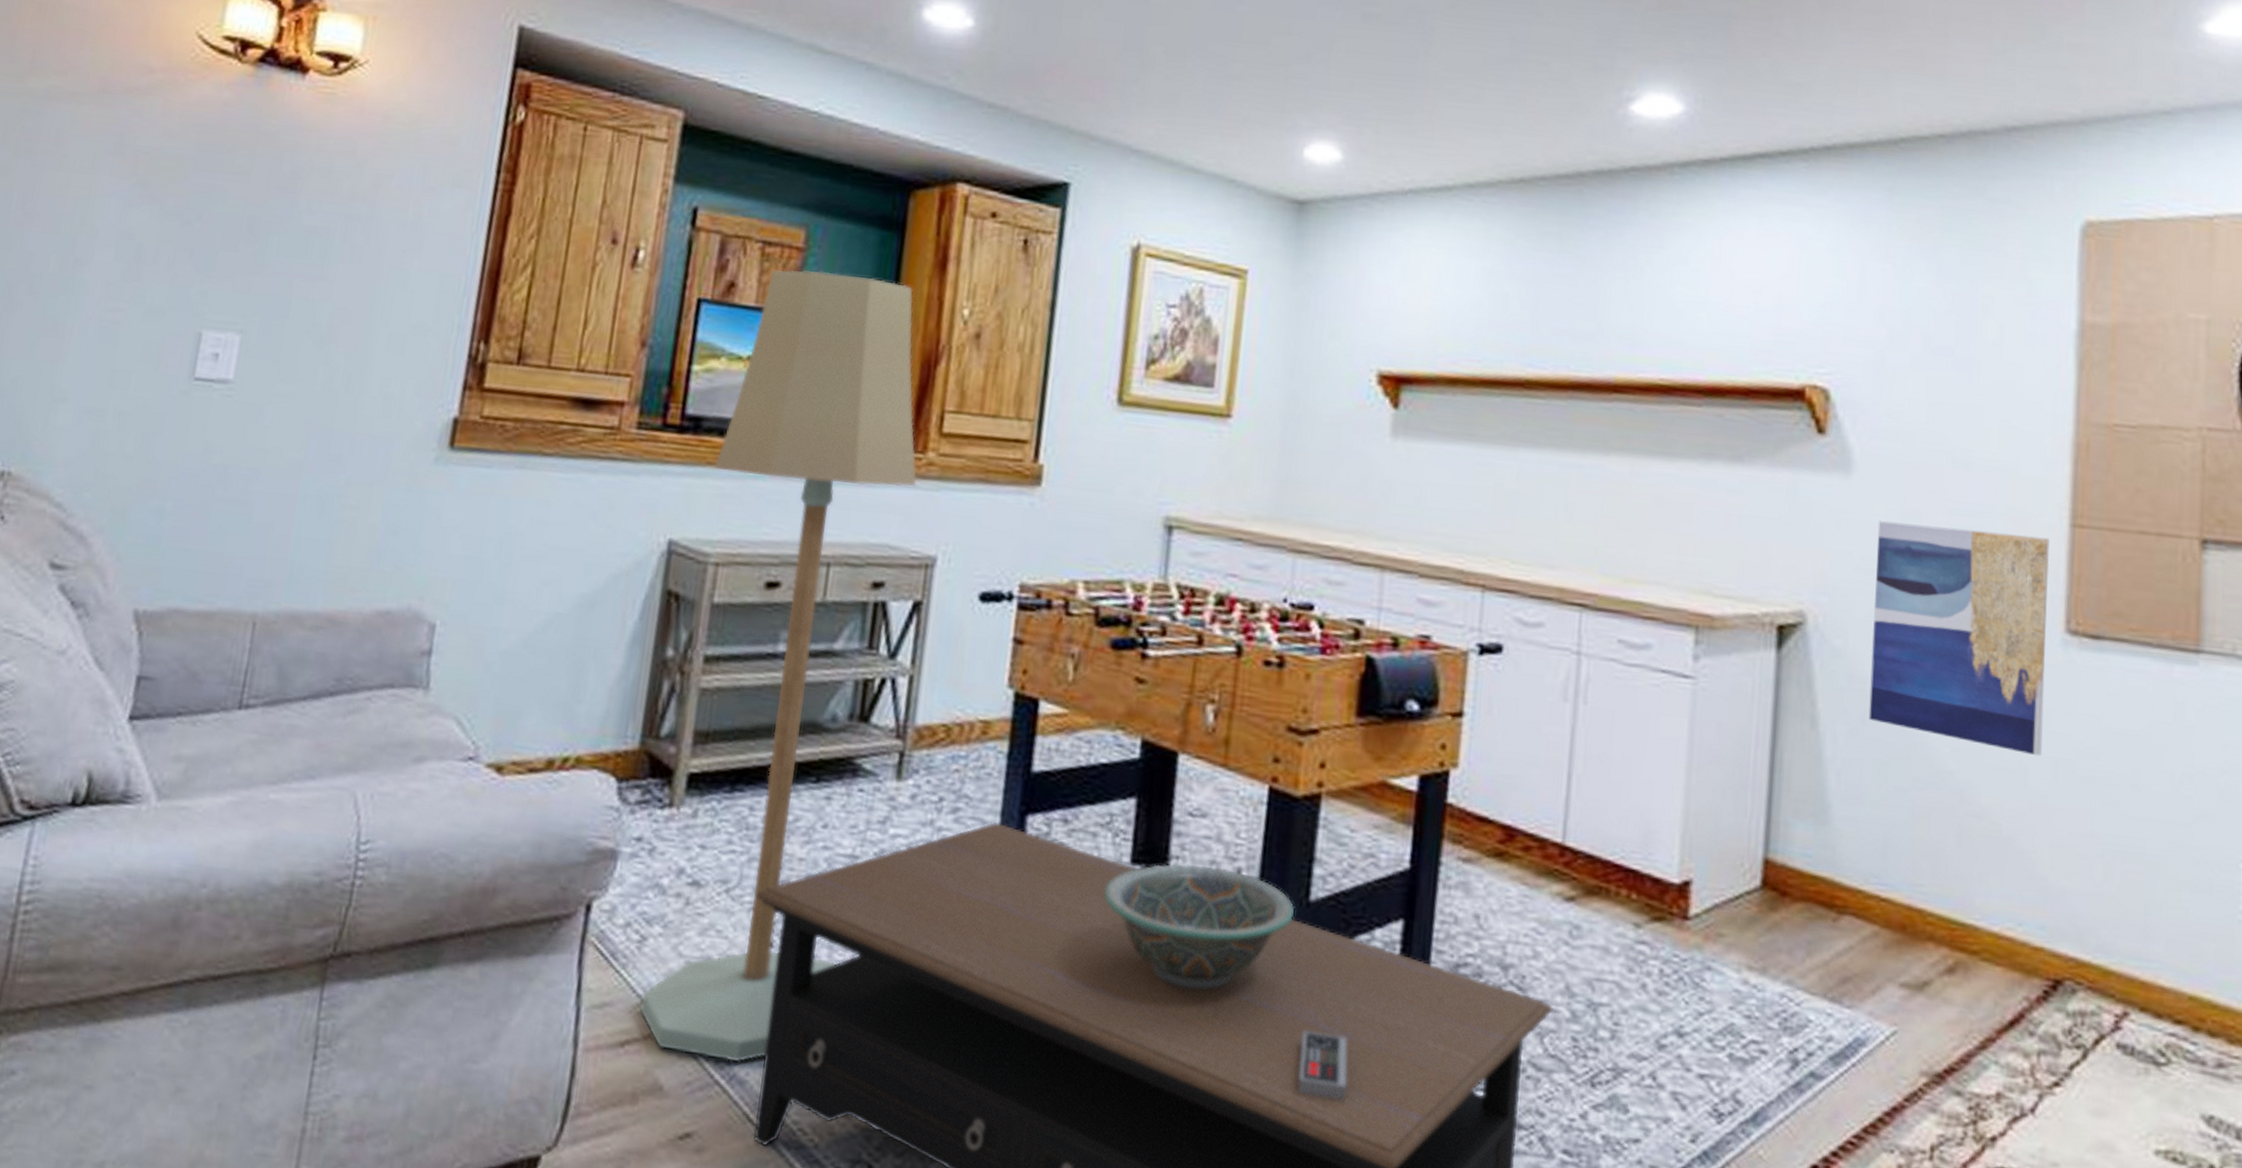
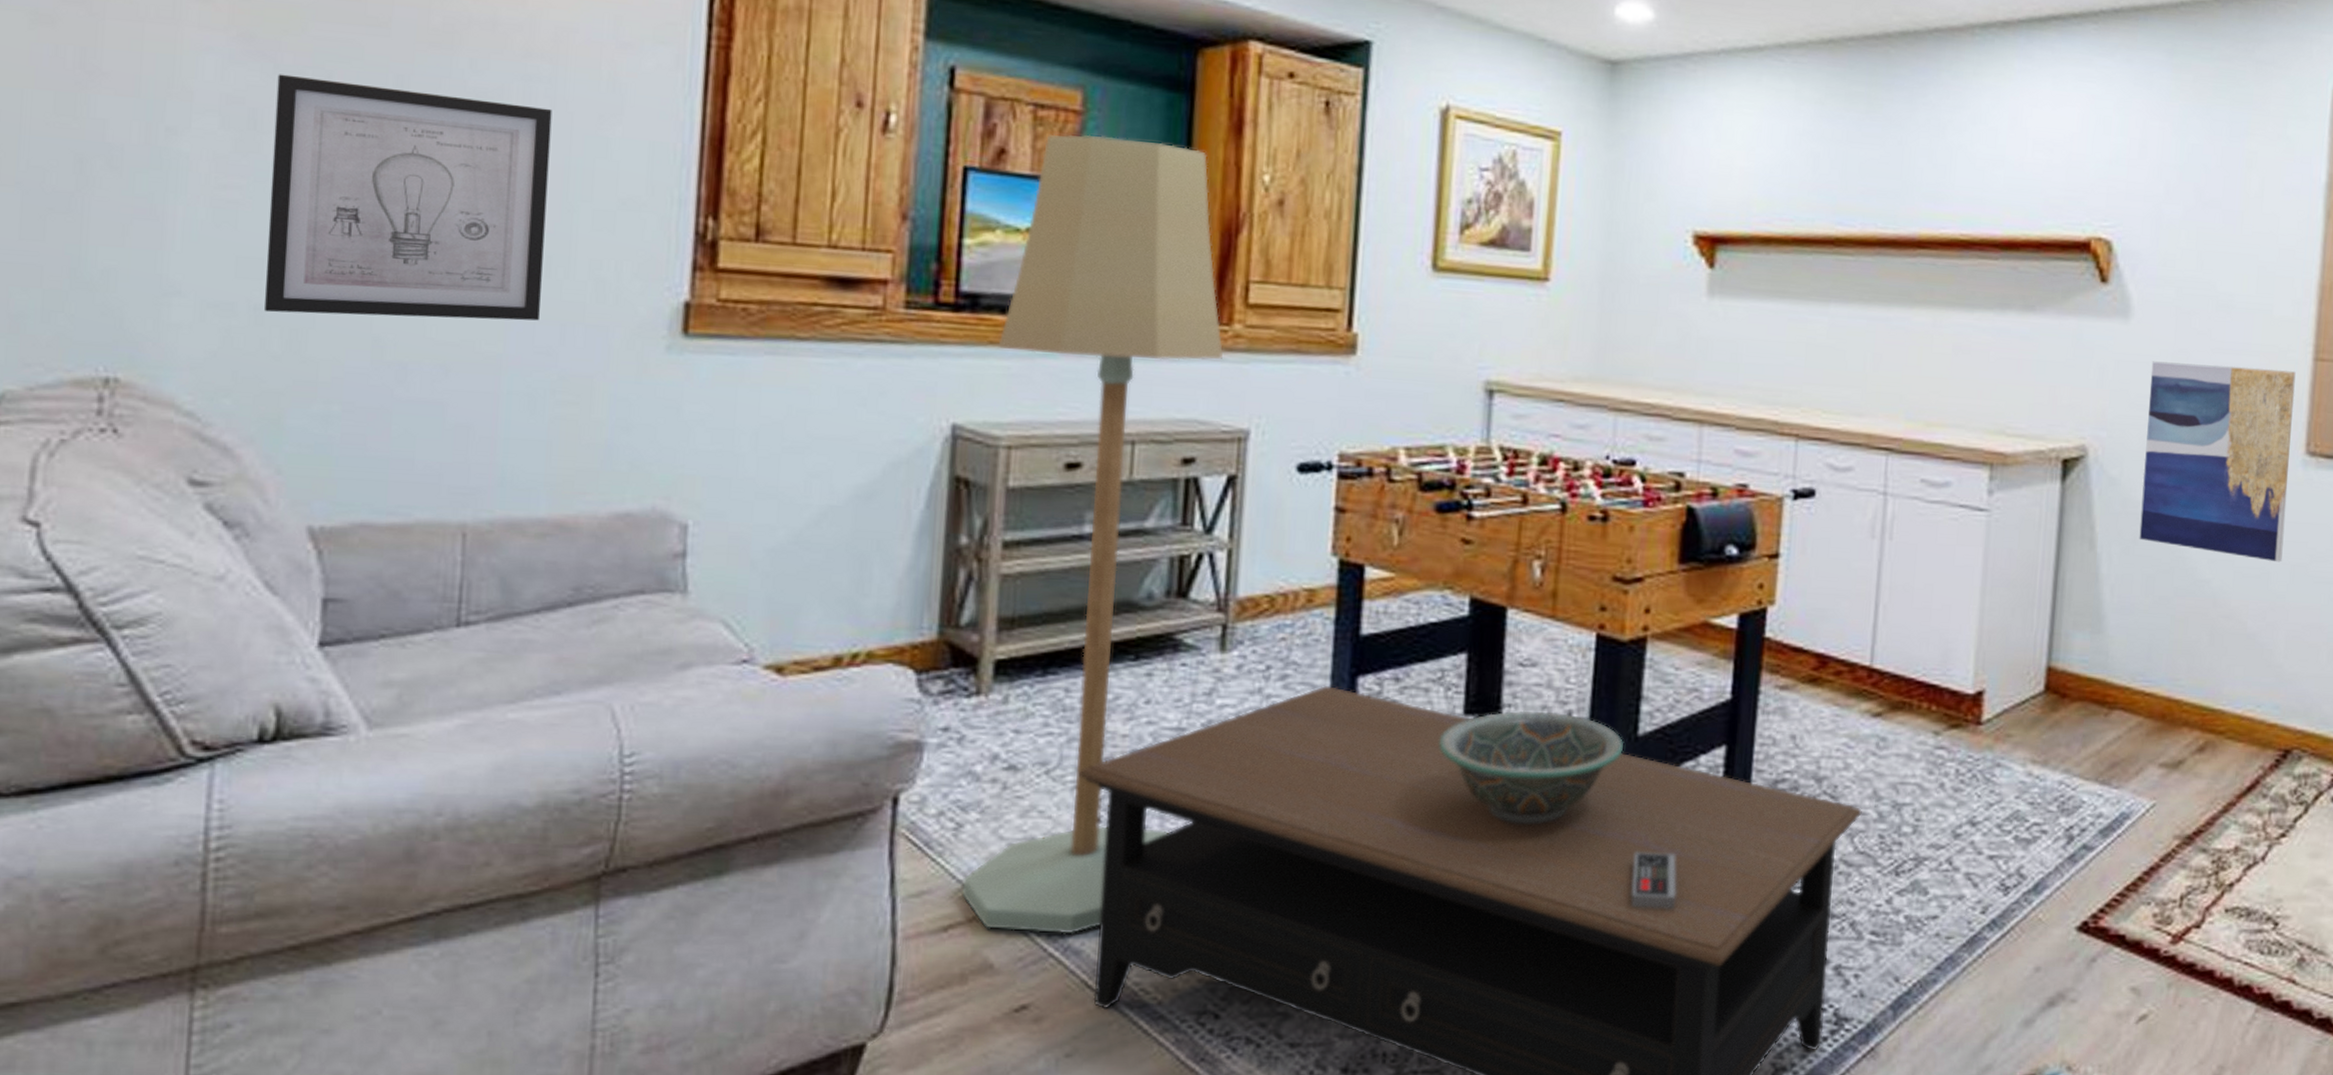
wall art: none [126,214,366,432] -> present [263,74,552,321]

